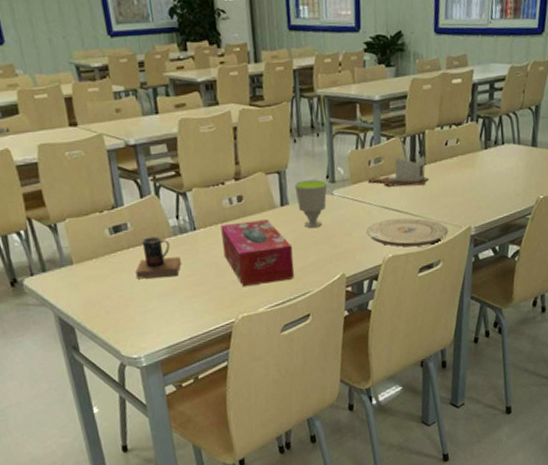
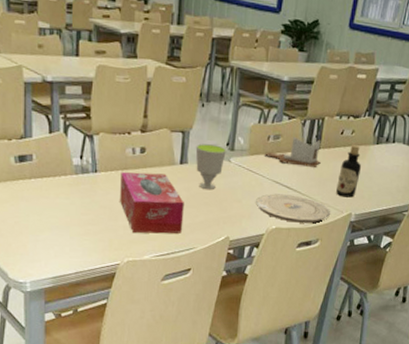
mug: present [135,236,182,280] -> none [34,171,78,213]
bottle: none [450,154,474,211] -> present [336,145,362,198]

